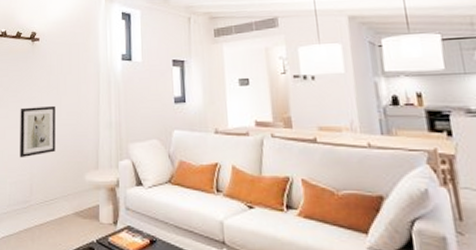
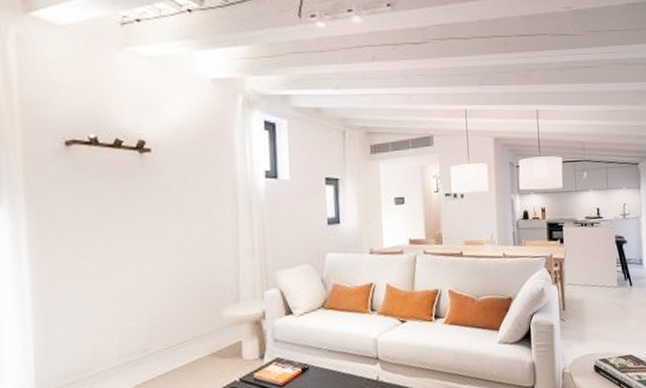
wall art: present [20,105,56,158] -> none [127,233,182,300]

